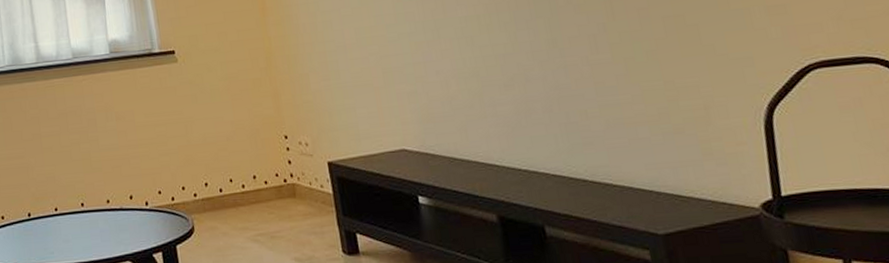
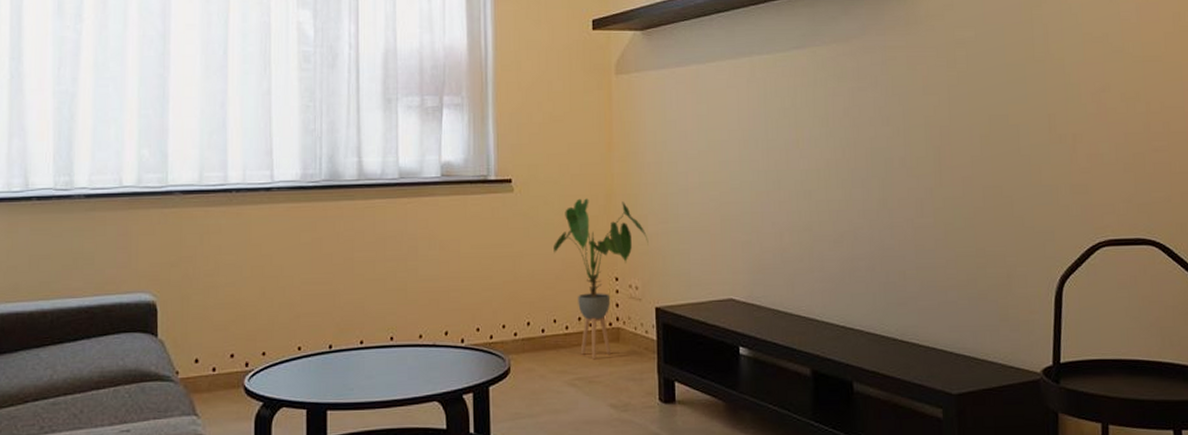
house plant: none [221,62,313,215] -> present [553,198,649,359]

